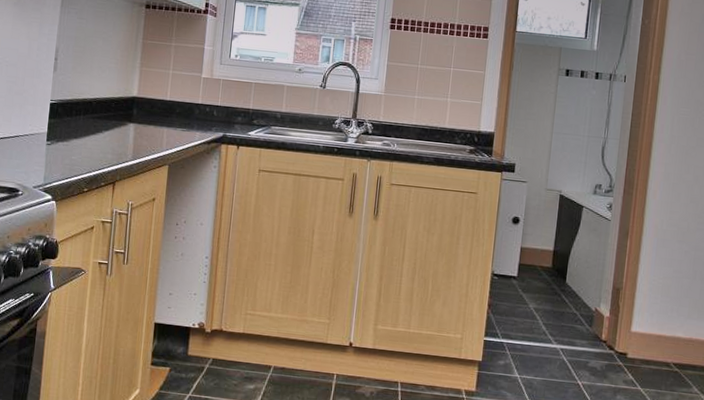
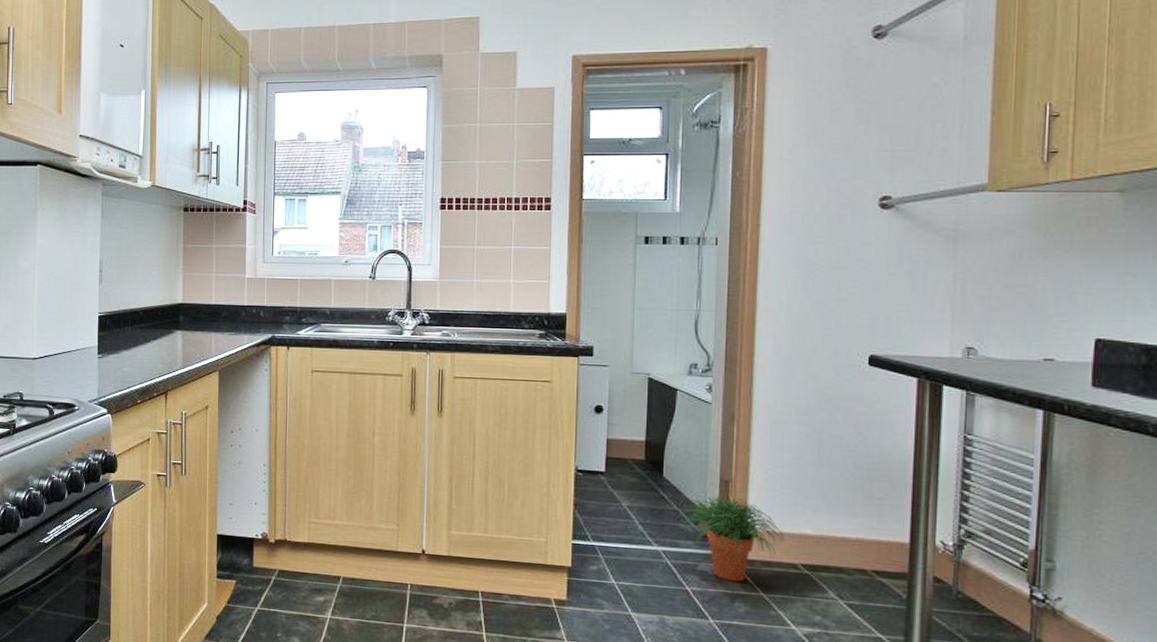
potted plant: none [577,302,662,378] -> present [679,496,785,582]

